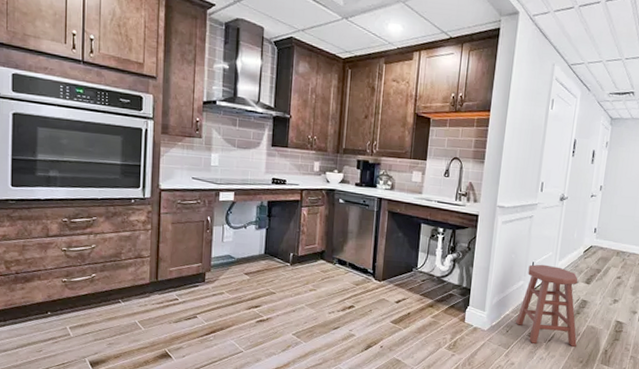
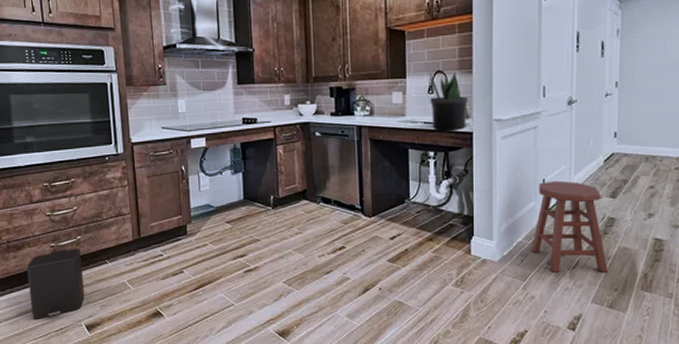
pedal bin: none [33,285,94,353] -> present [27,249,85,319]
planter: none [444,158,478,212] -> present [430,71,468,130]

